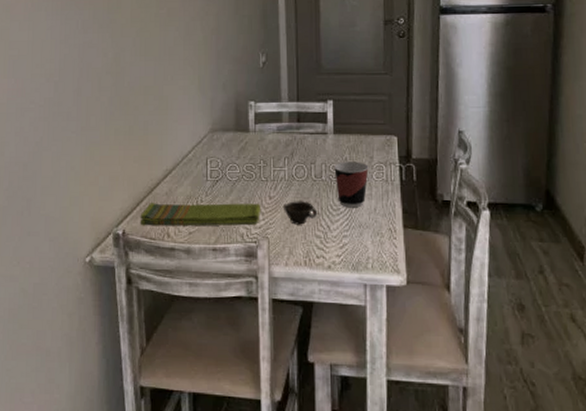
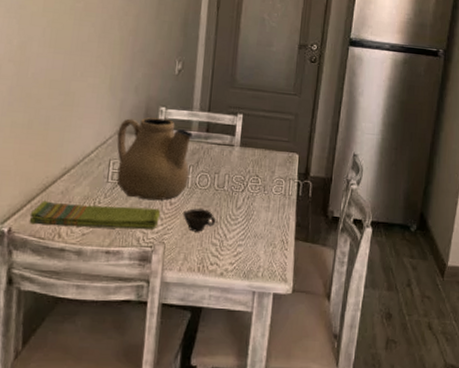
teapot: none [211,113,284,196] -> present [117,117,193,201]
cup: present [334,161,369,208] -> none [236,174,270,219]

